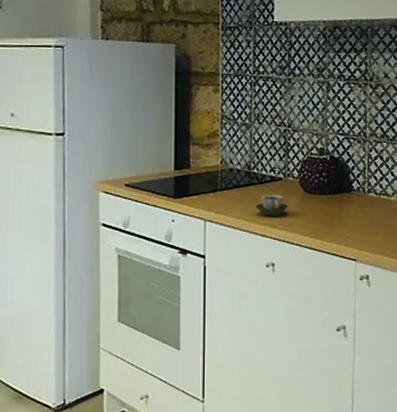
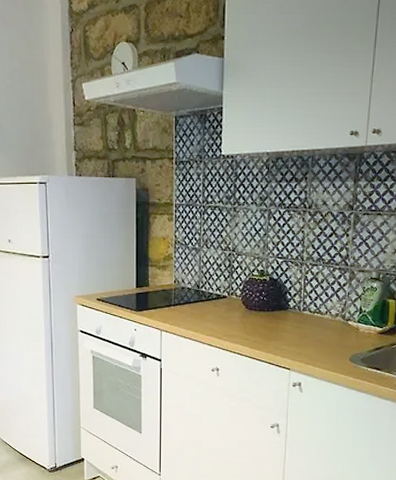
cup: present [255,195,288,216] -> none [203,311,231,329]

